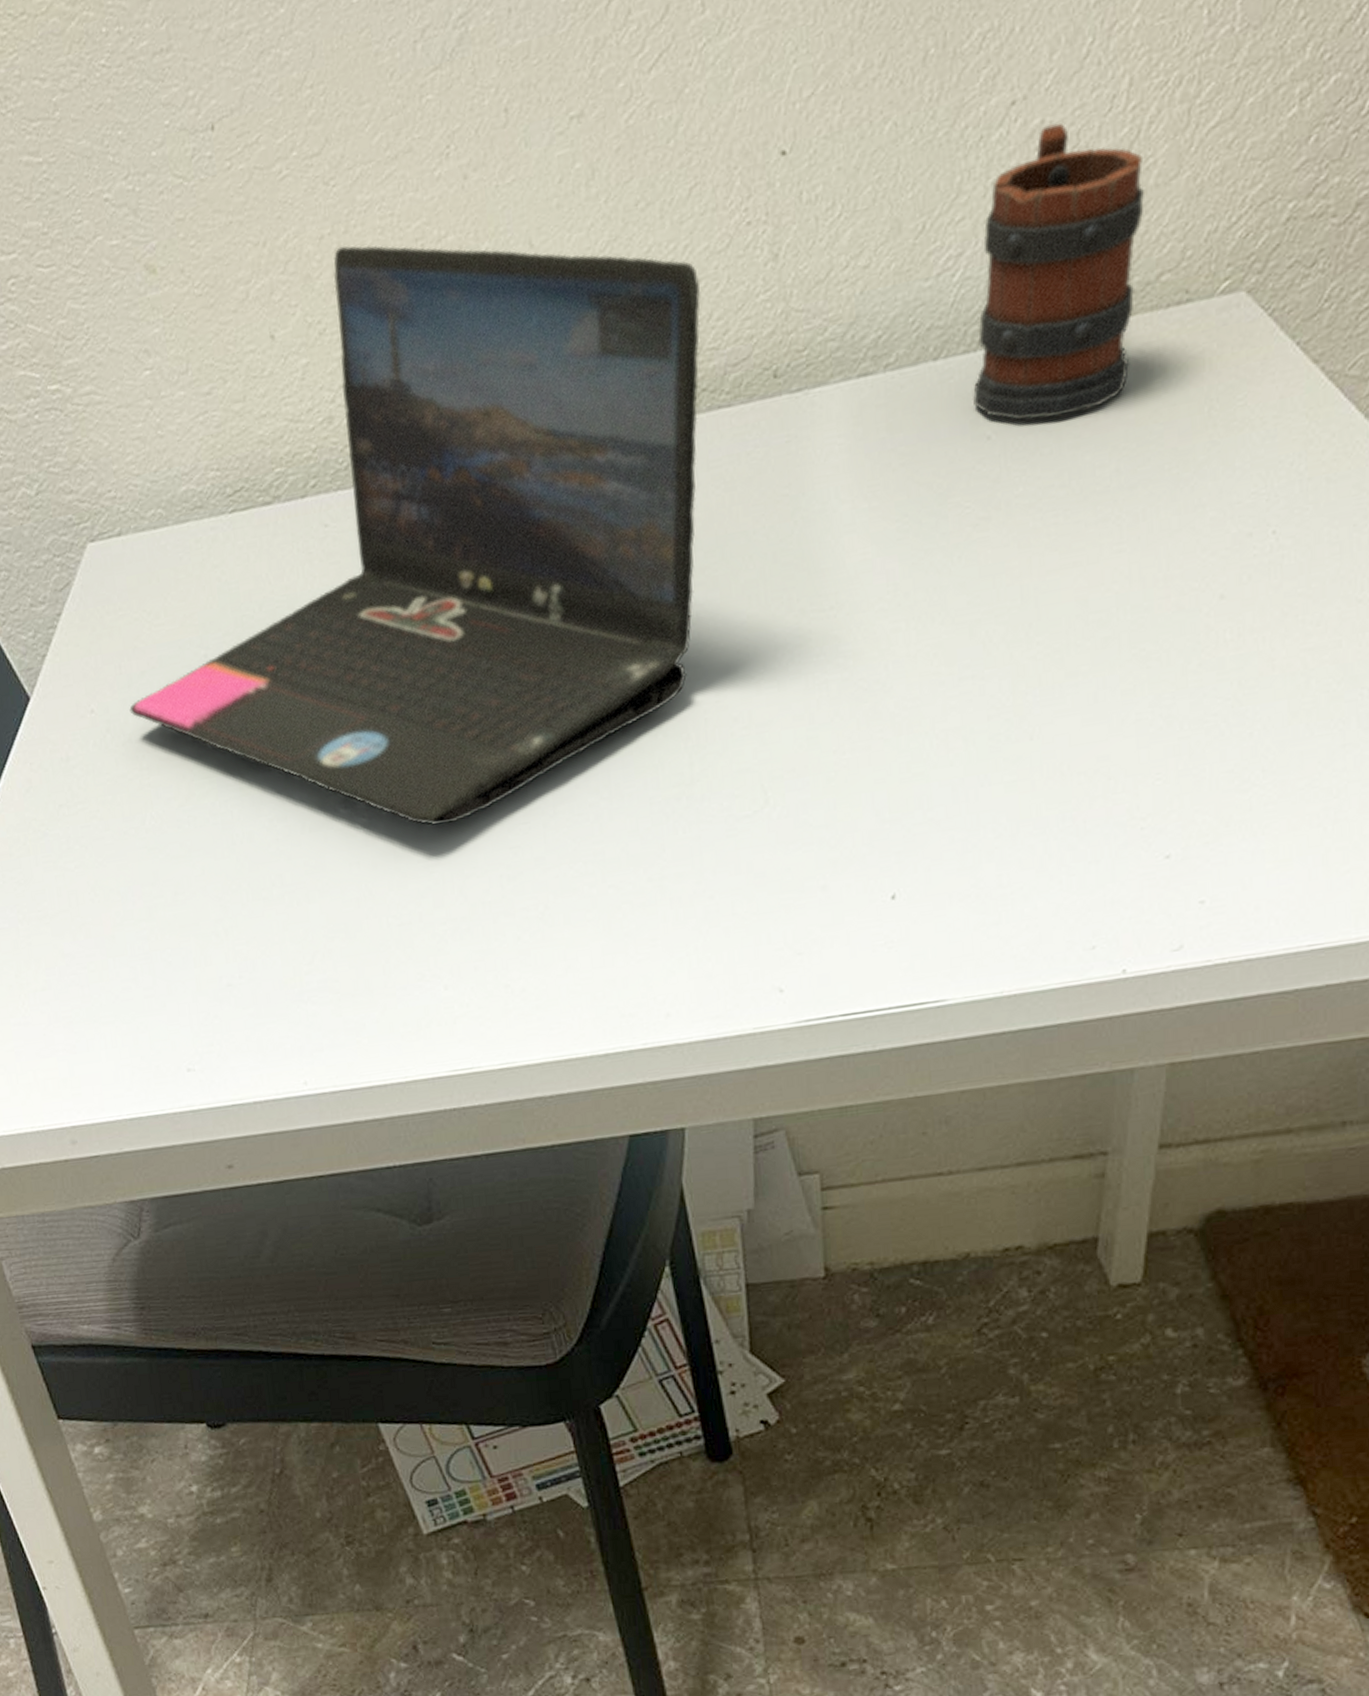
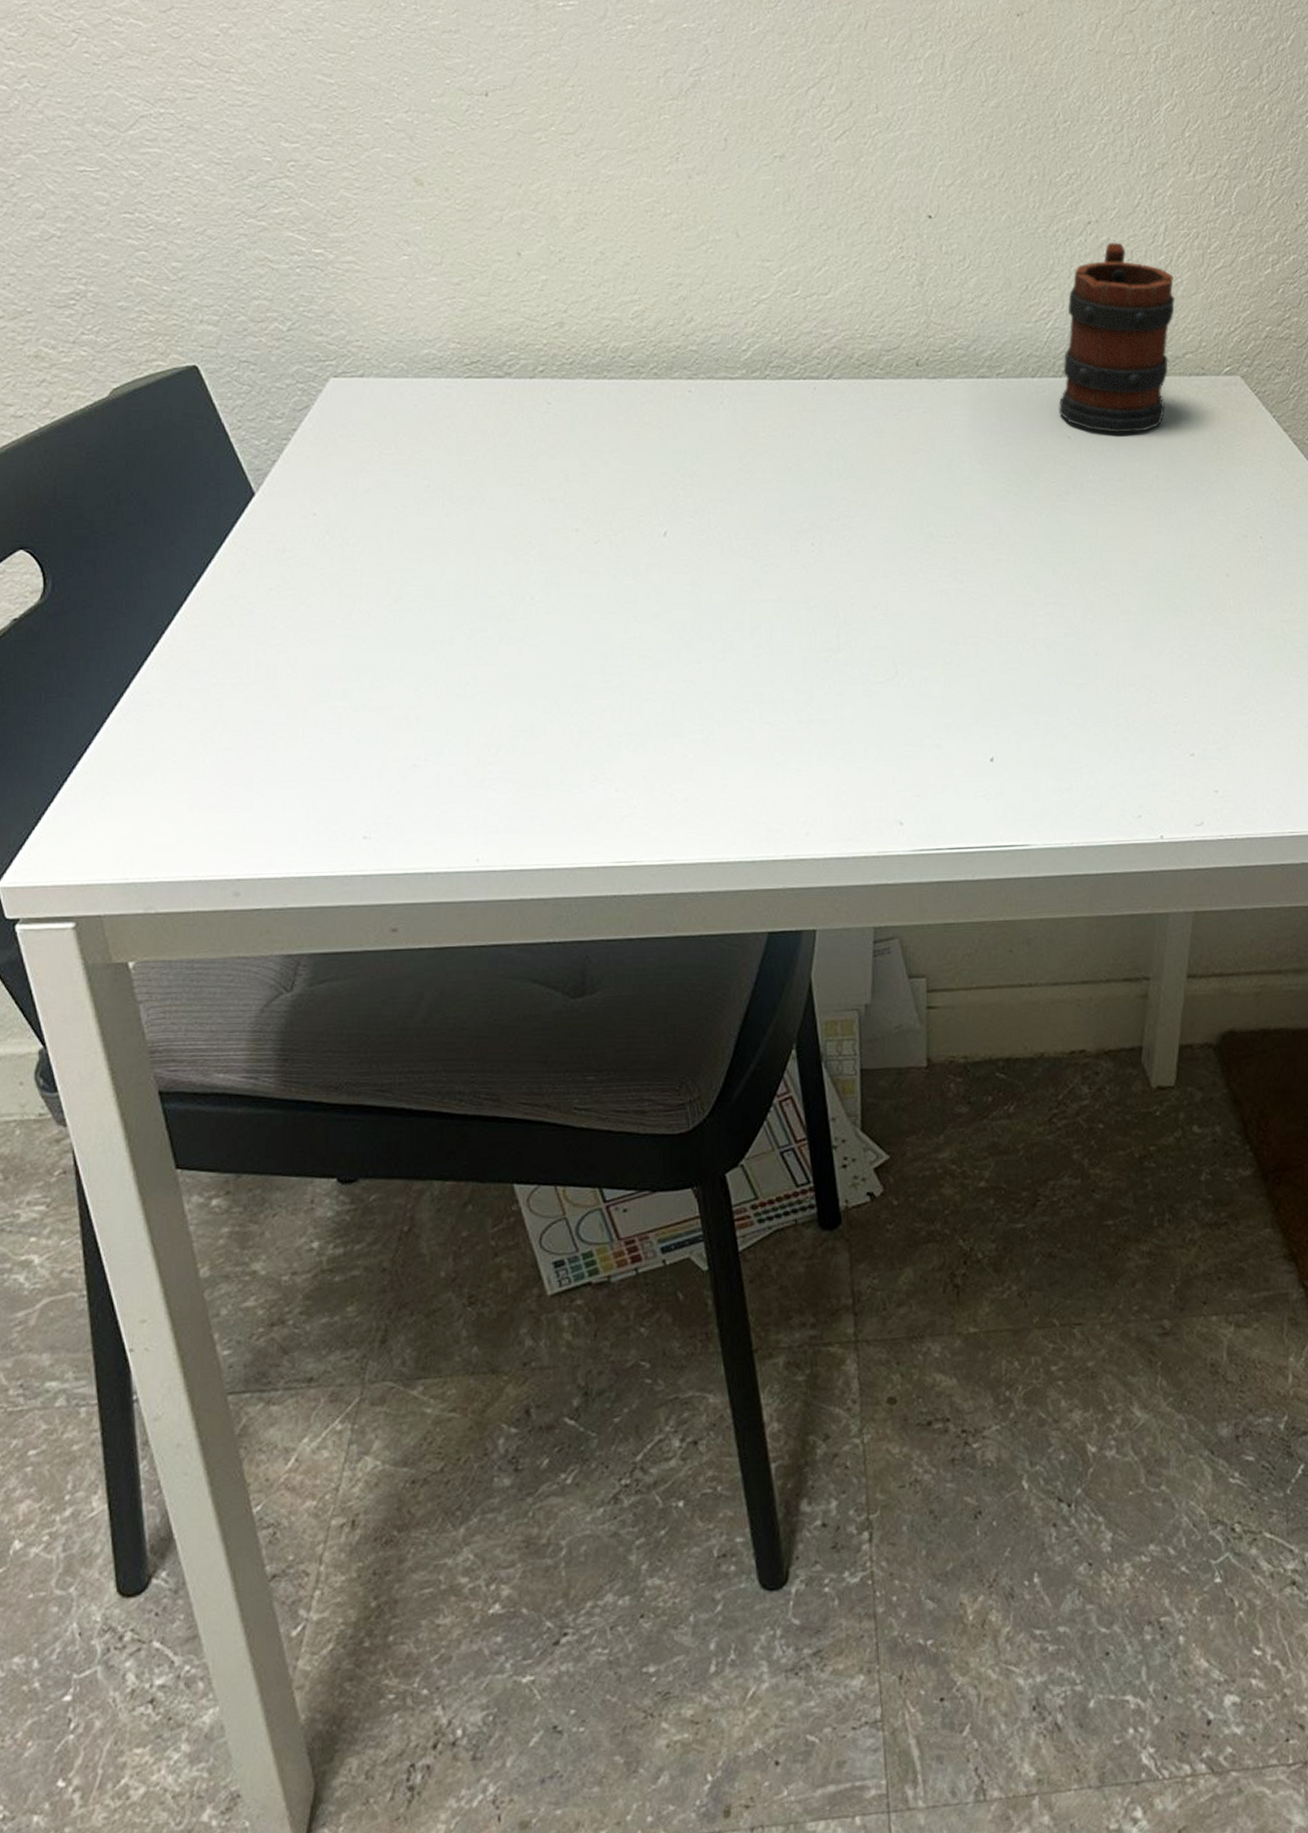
laptop: present [129,245,701,825] -> none [350,202,865,655]

